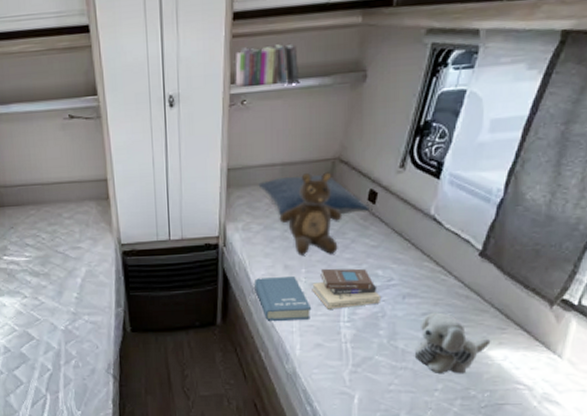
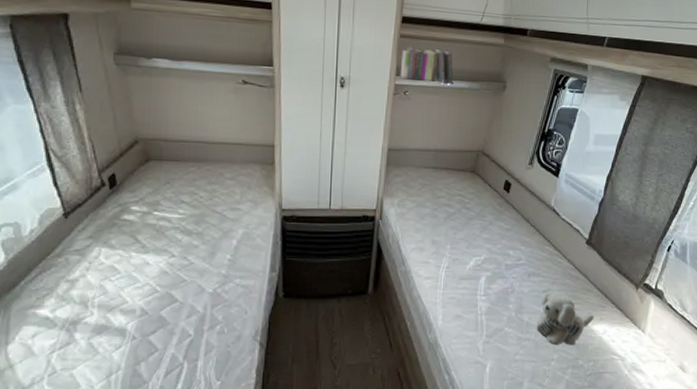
book: present [254,277,312,321] -> none [405,251,454,292]
pillow: present [258,175,370,216] -> none [414,162,505,200]
teddy bear: present [279,172,343,255] -> none [430,161,483,233]
books: present [312,268,382,309] -> none [455,246,512,283]

